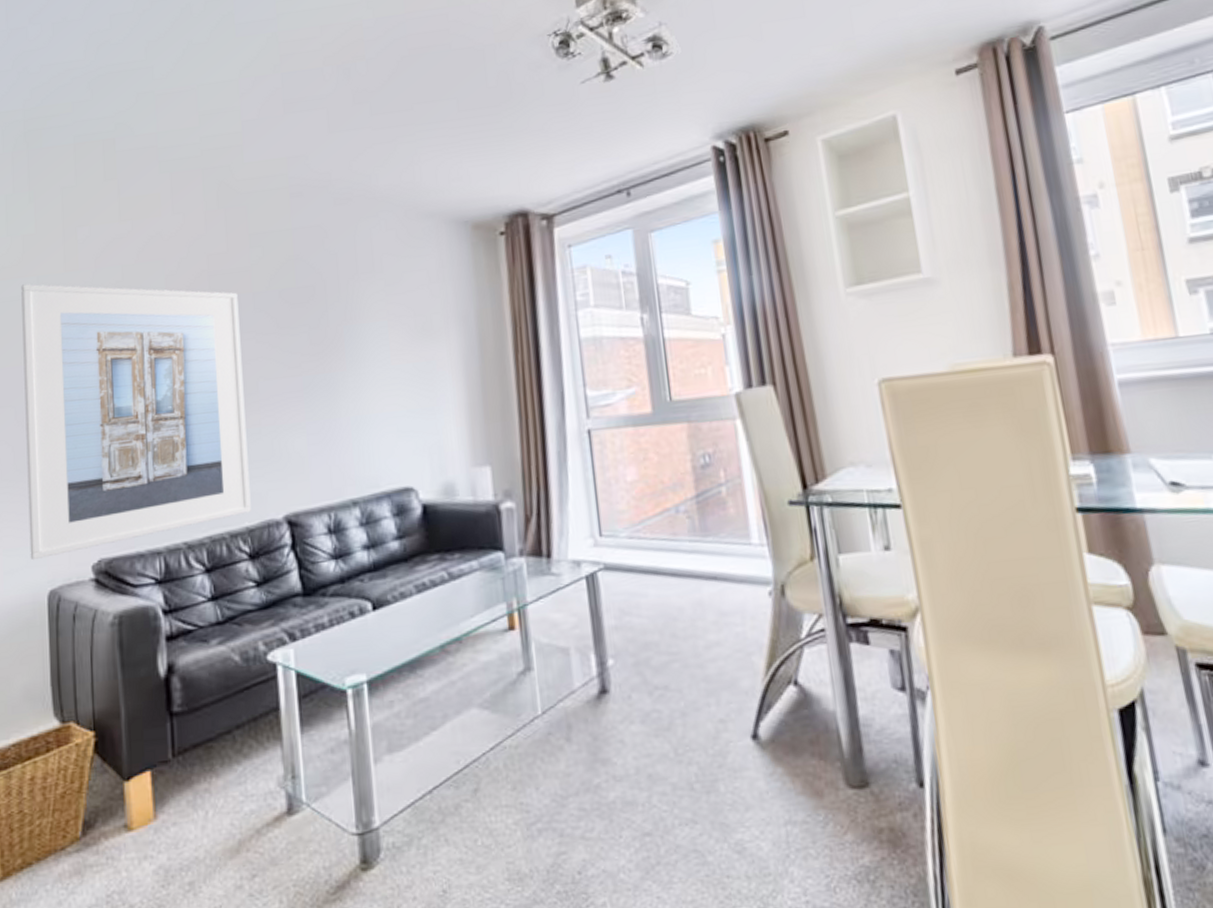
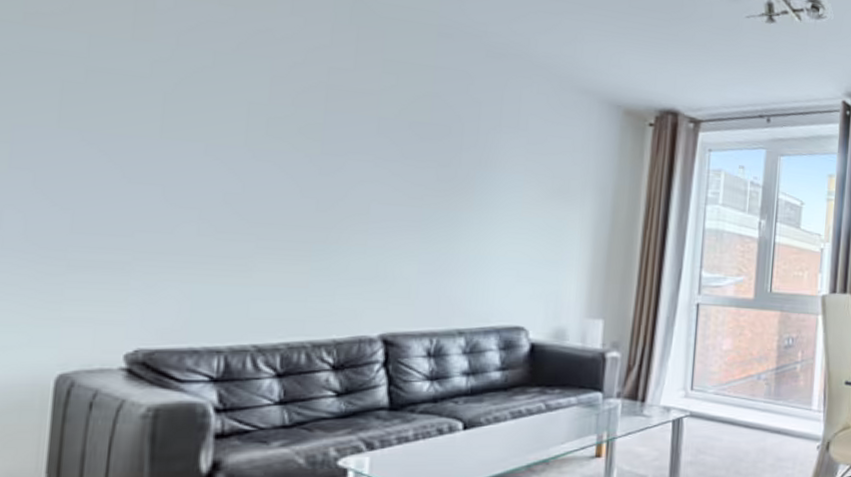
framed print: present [21,283,251,561] -> none [34,38,360,340]

